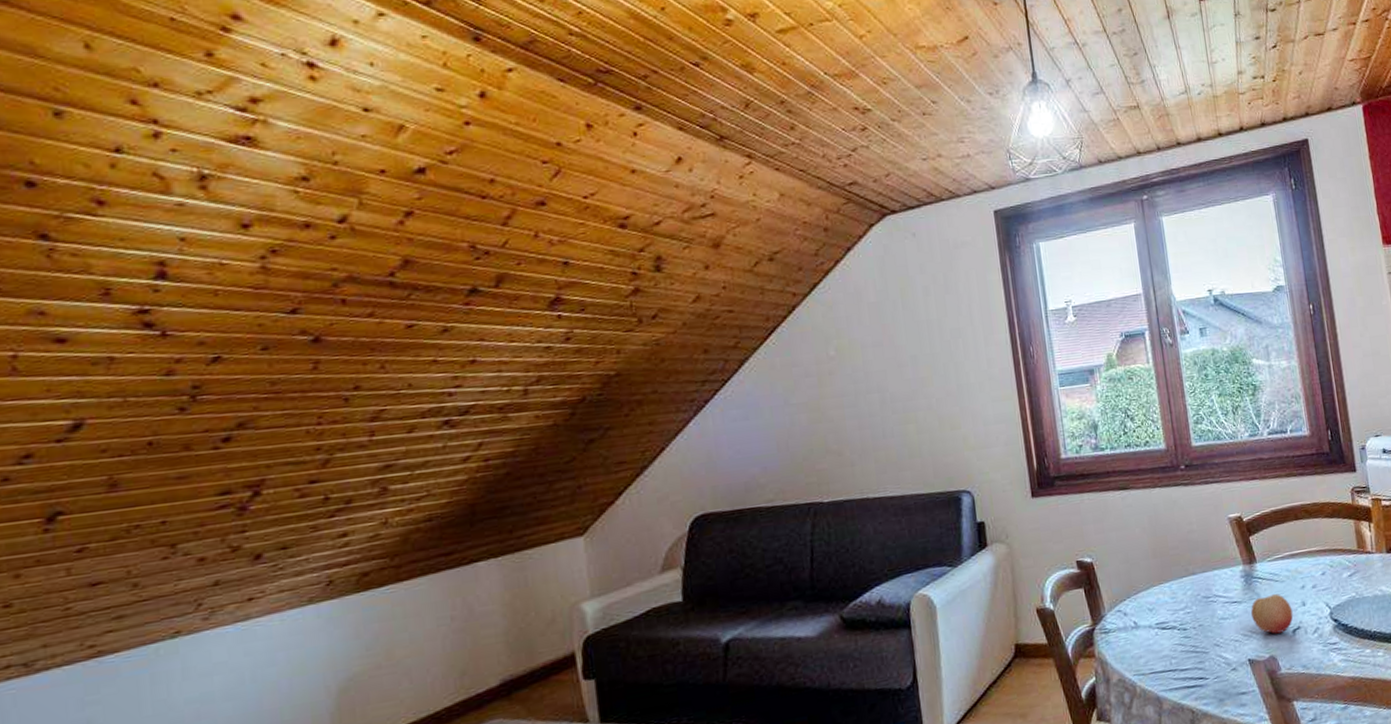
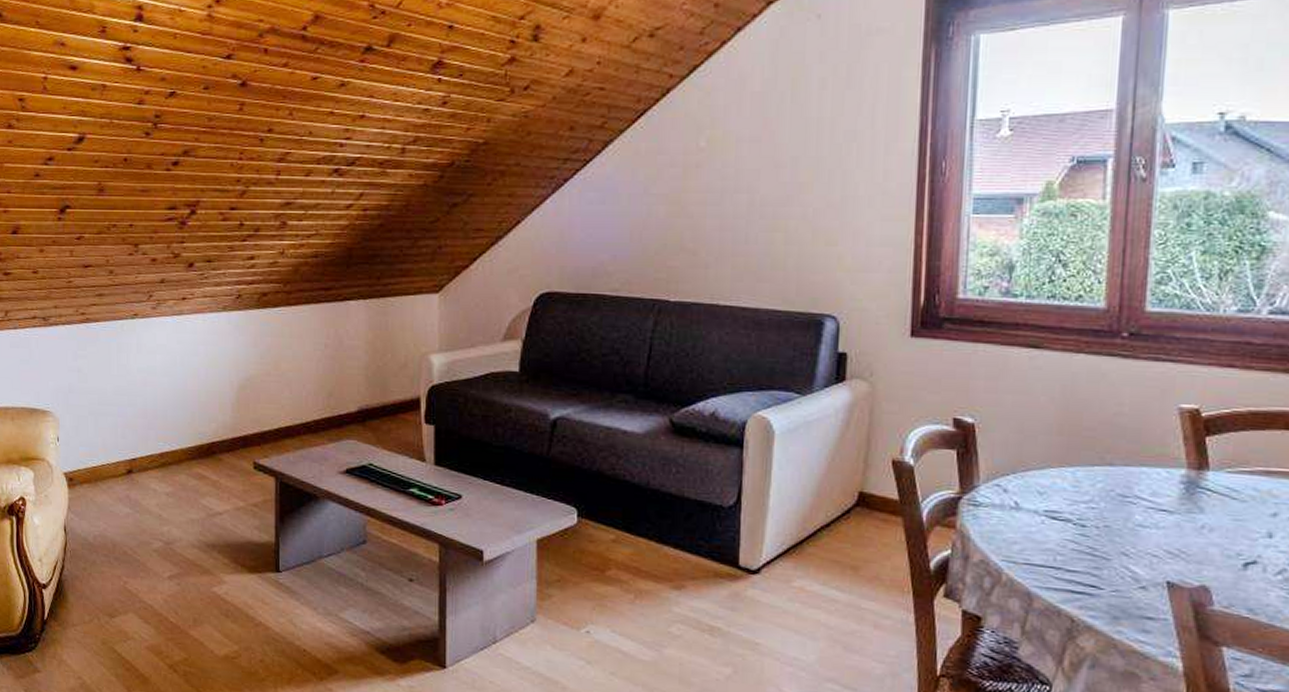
fruit: present [1250,594,1293,634] -> none [1183,512,1251,563]

